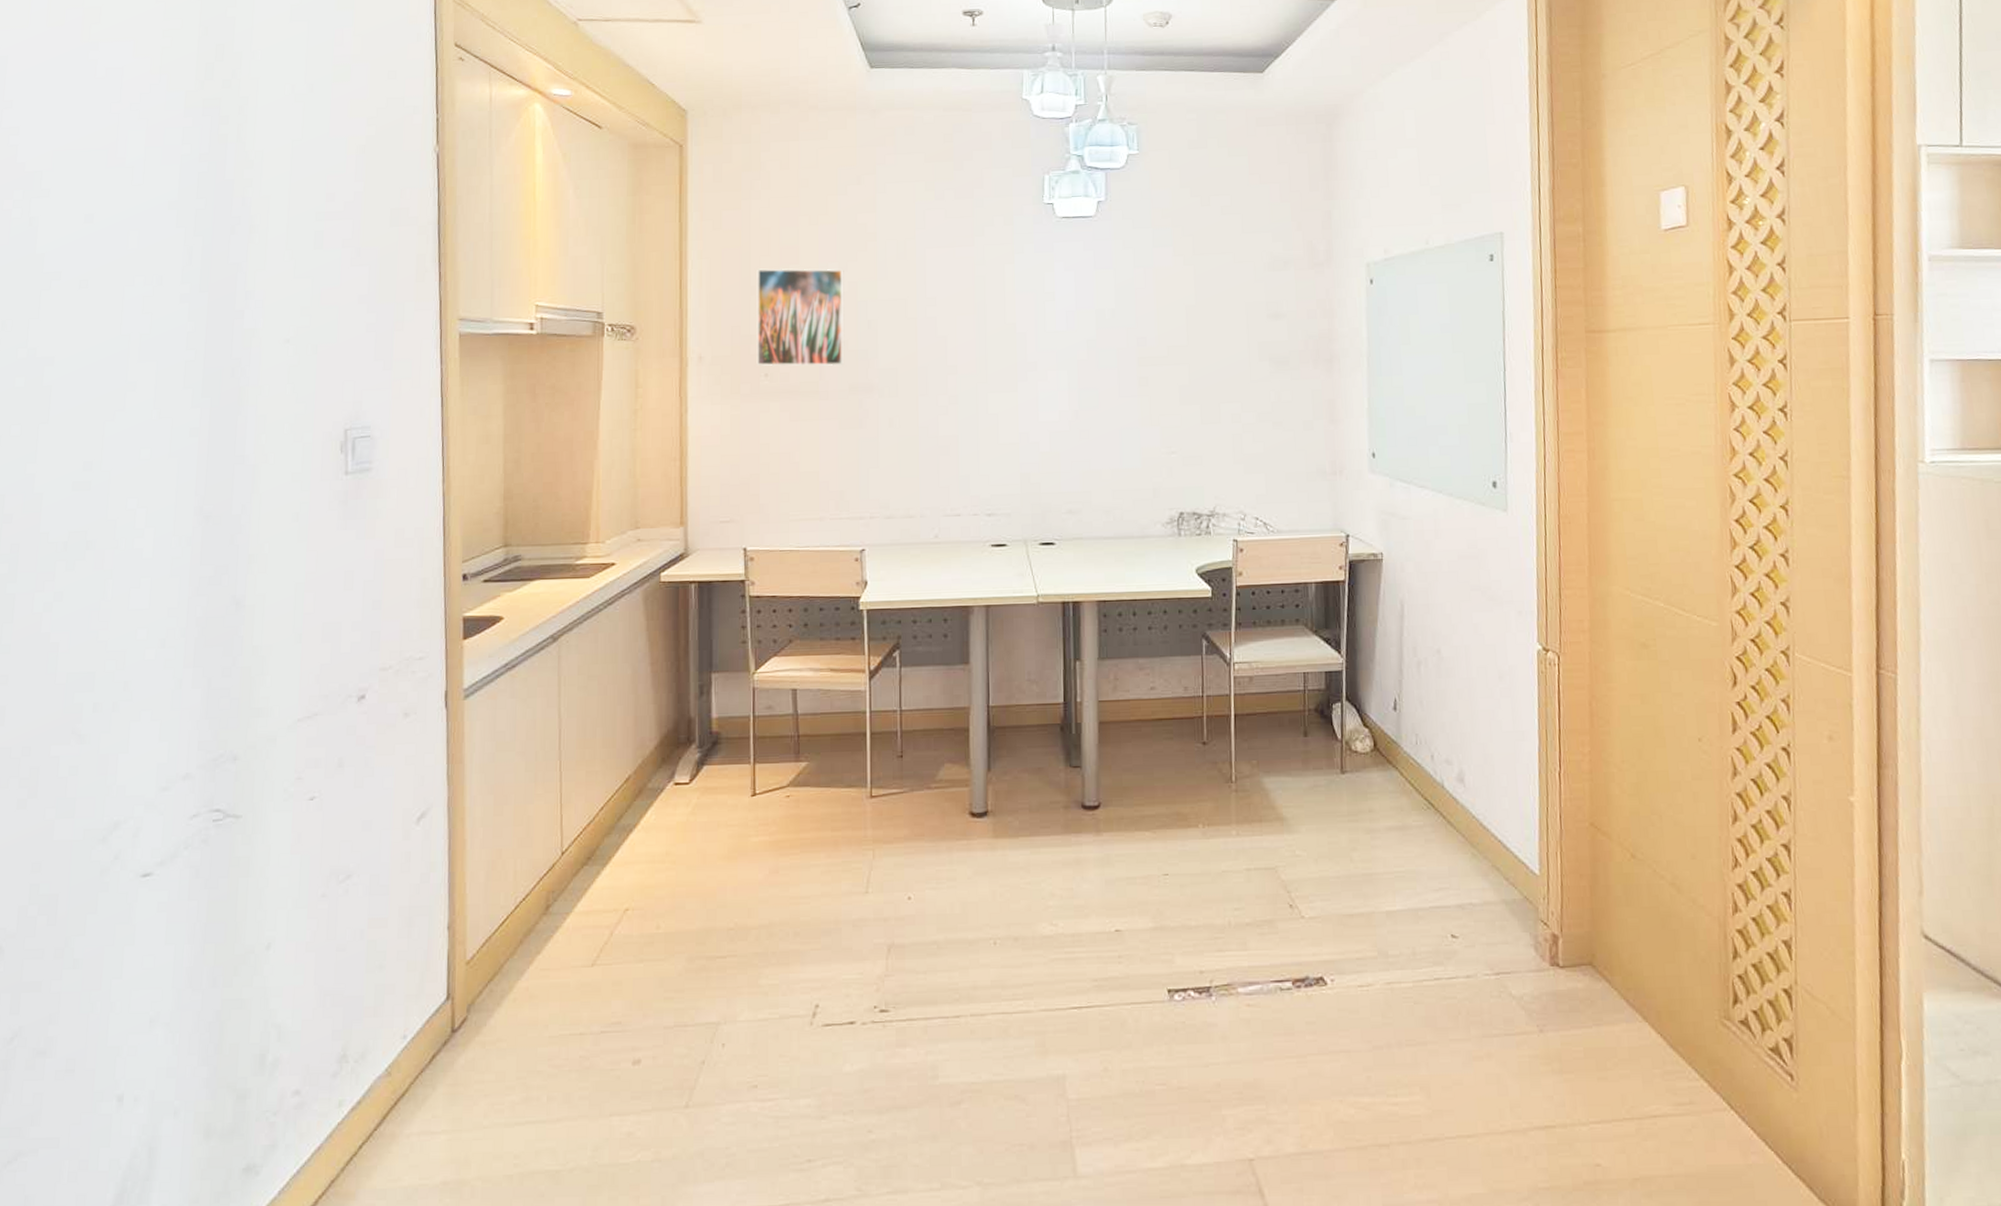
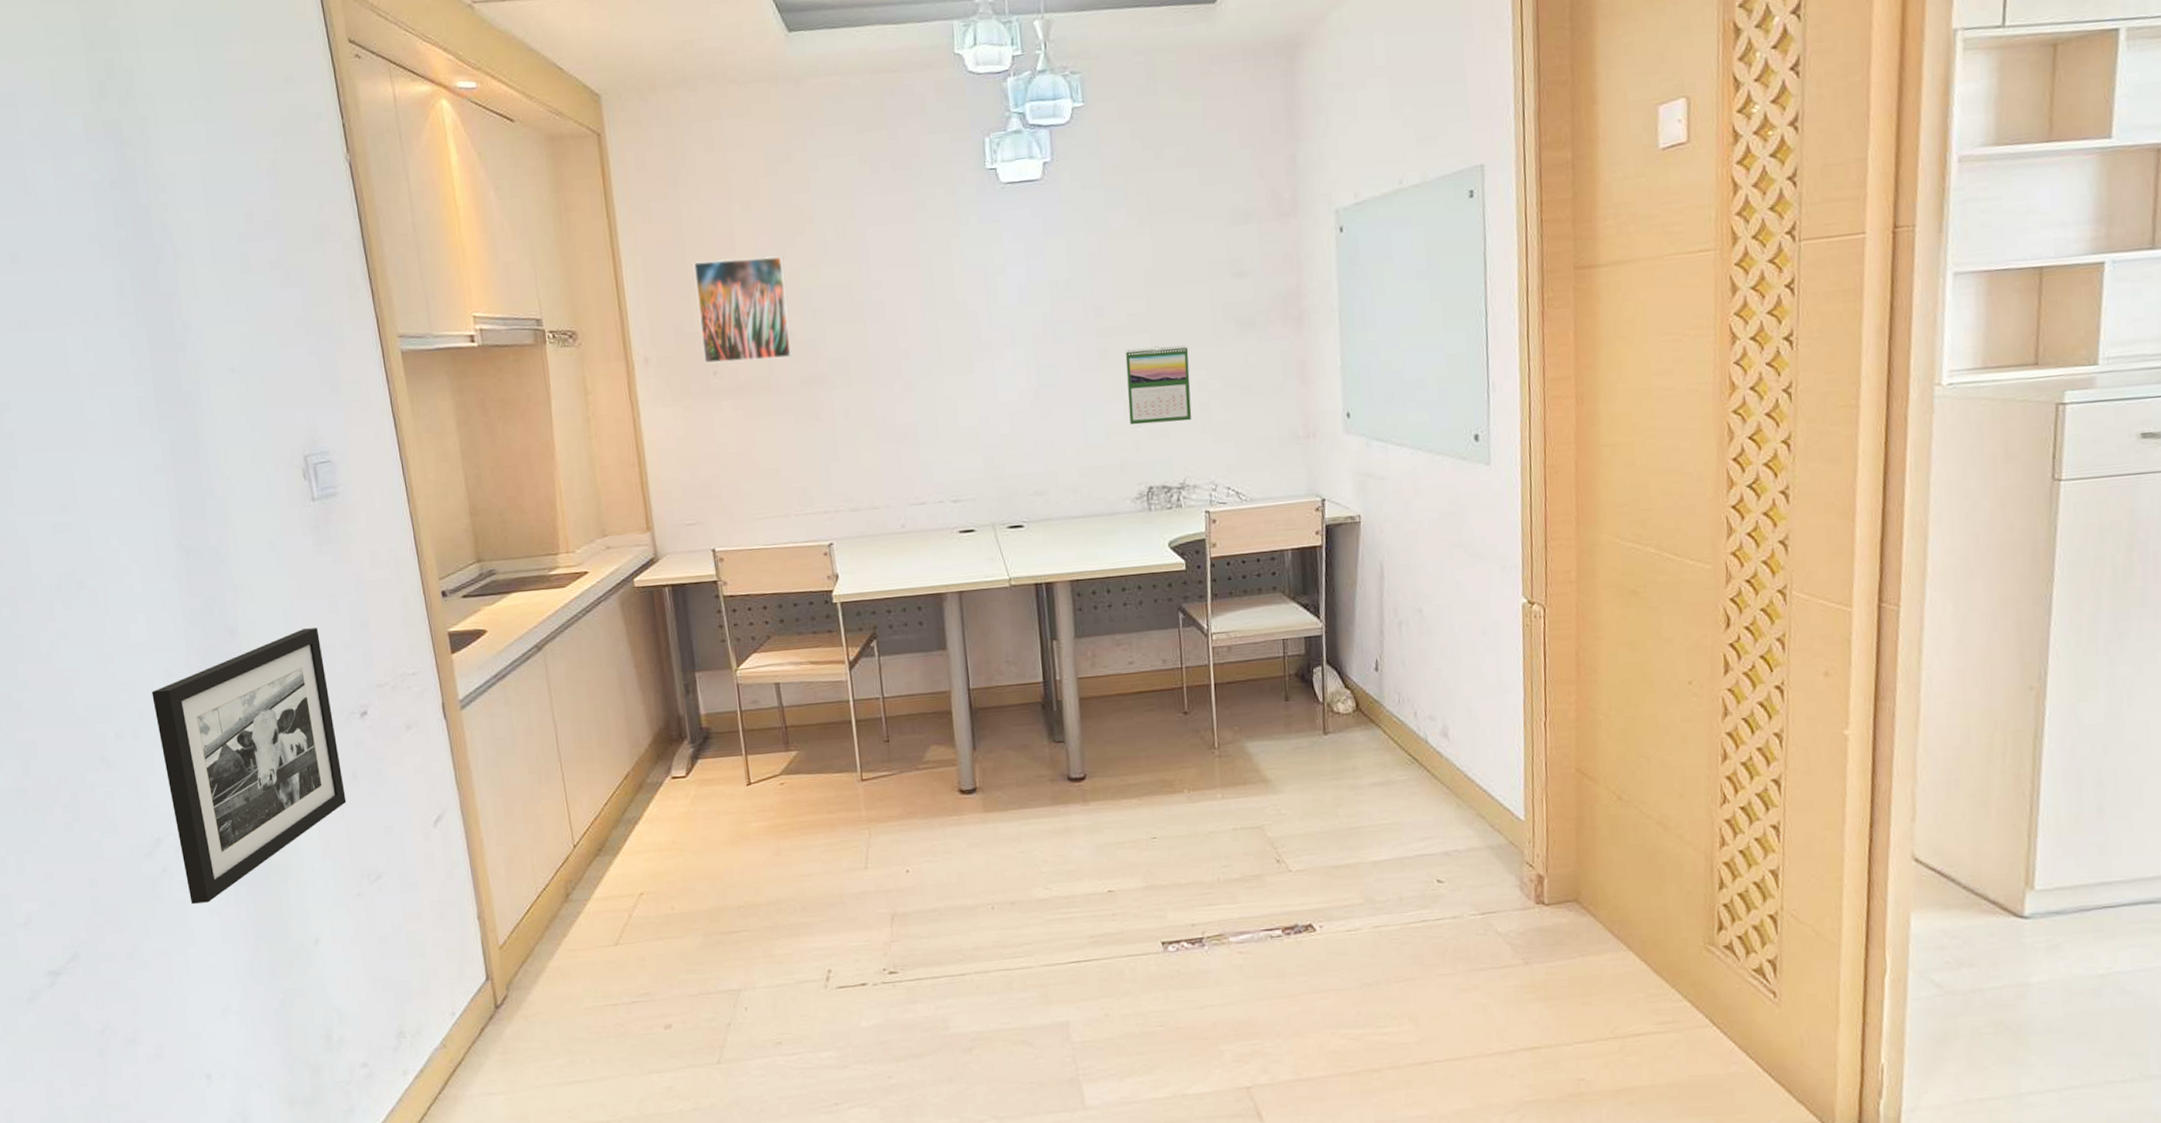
picture frame: none [138,604,329,898] -> present [151,628,347,905]
calendar: none [1164,377,1225,452] -> present [1125,345,1192,425]

